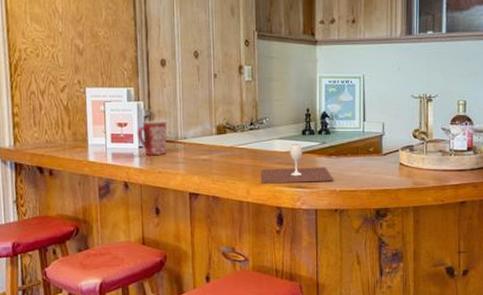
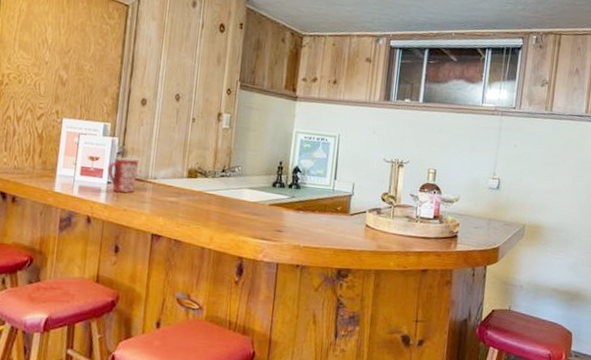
wine glass: present [261,144,334,184] -> none [226,195,299,236]

